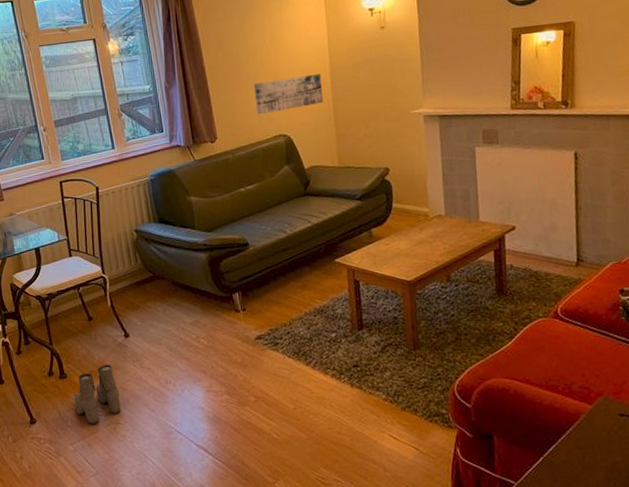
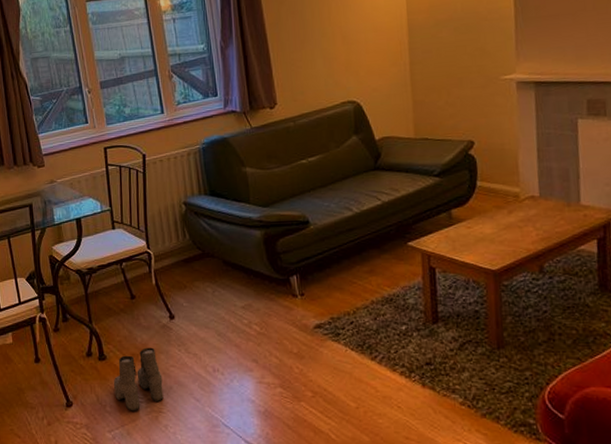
wall art: present [253,73,324,115] -> none [319,33,399,79]

